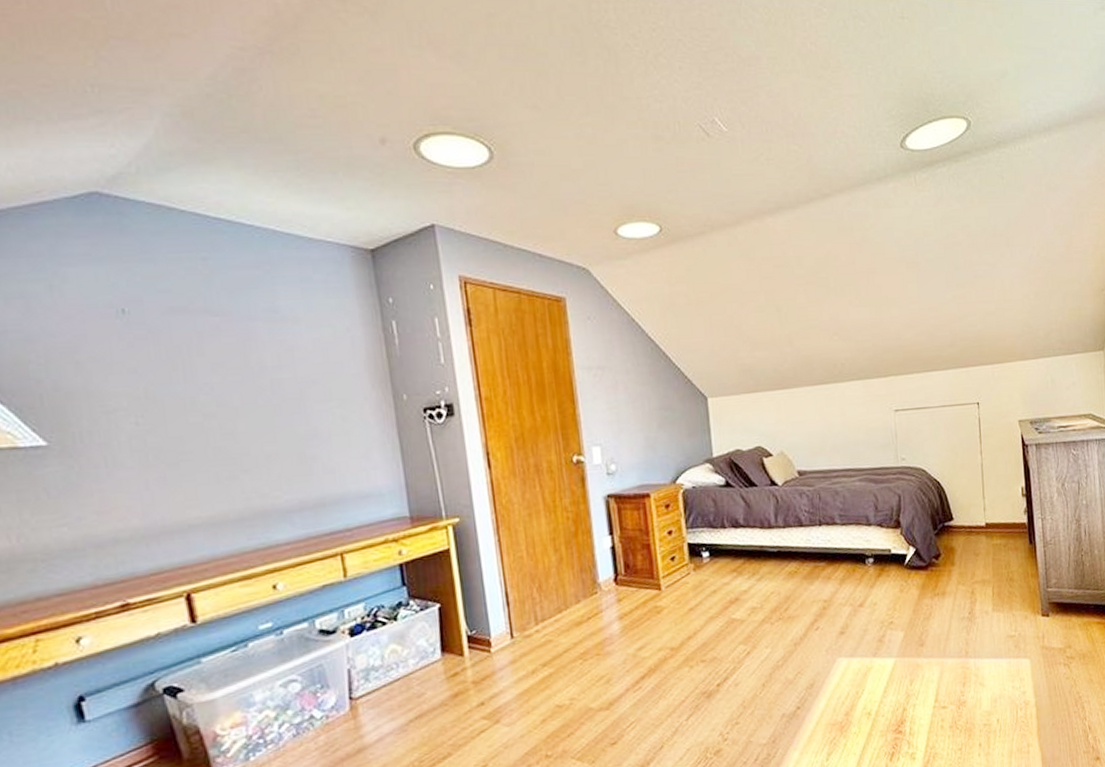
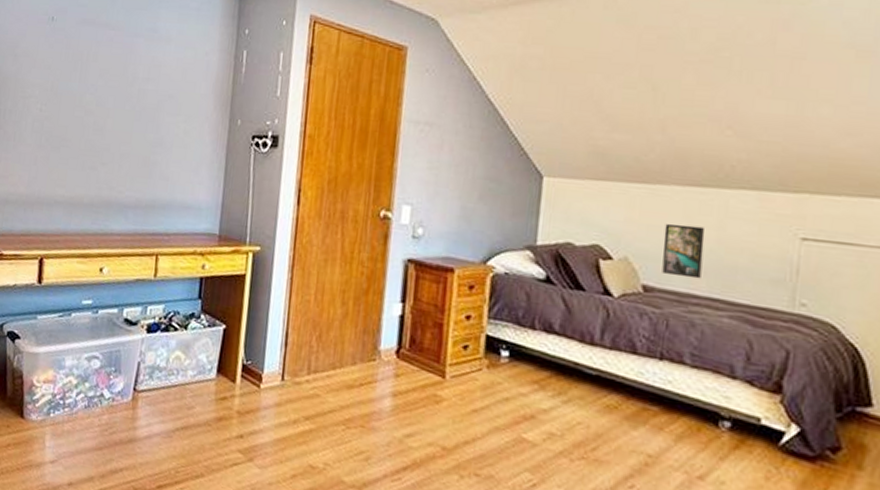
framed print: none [805,415,836,458] -> present [662,223,705,279]

